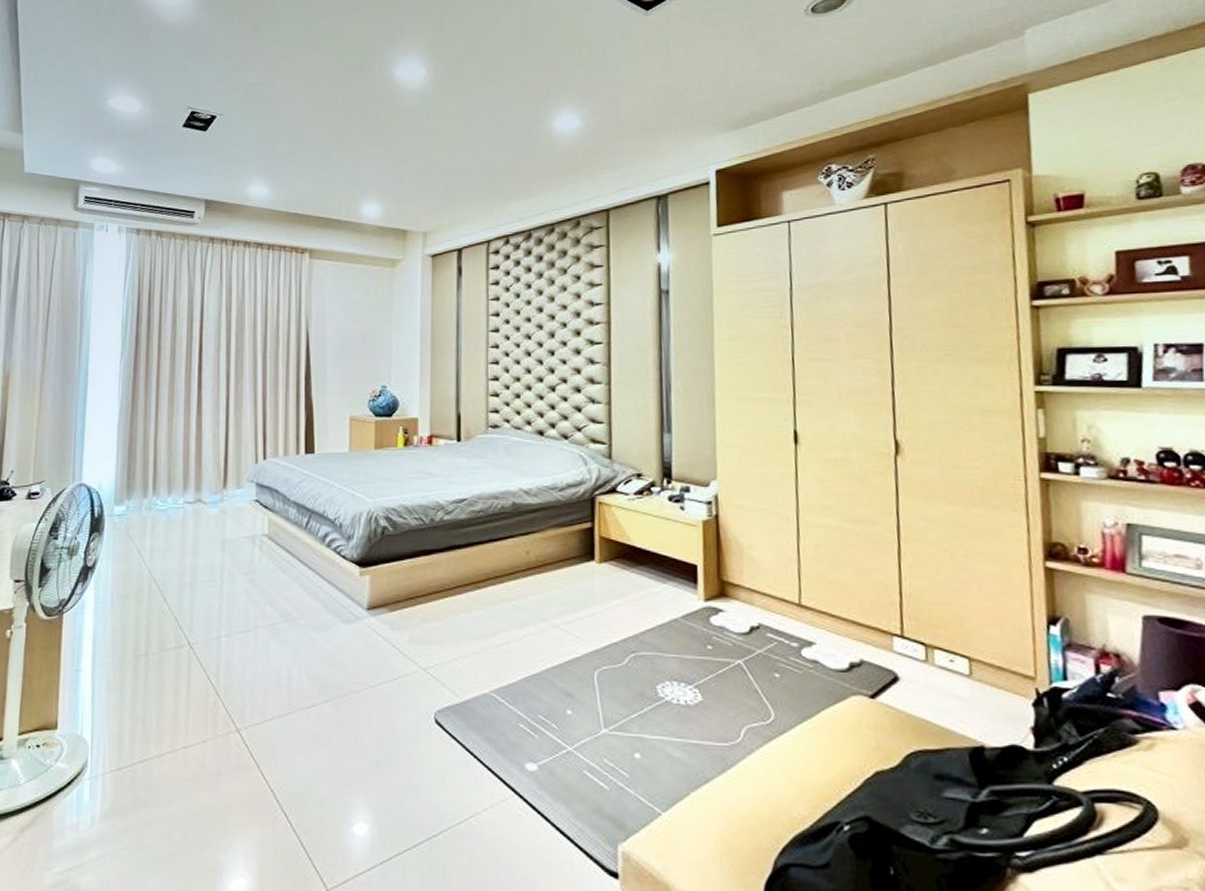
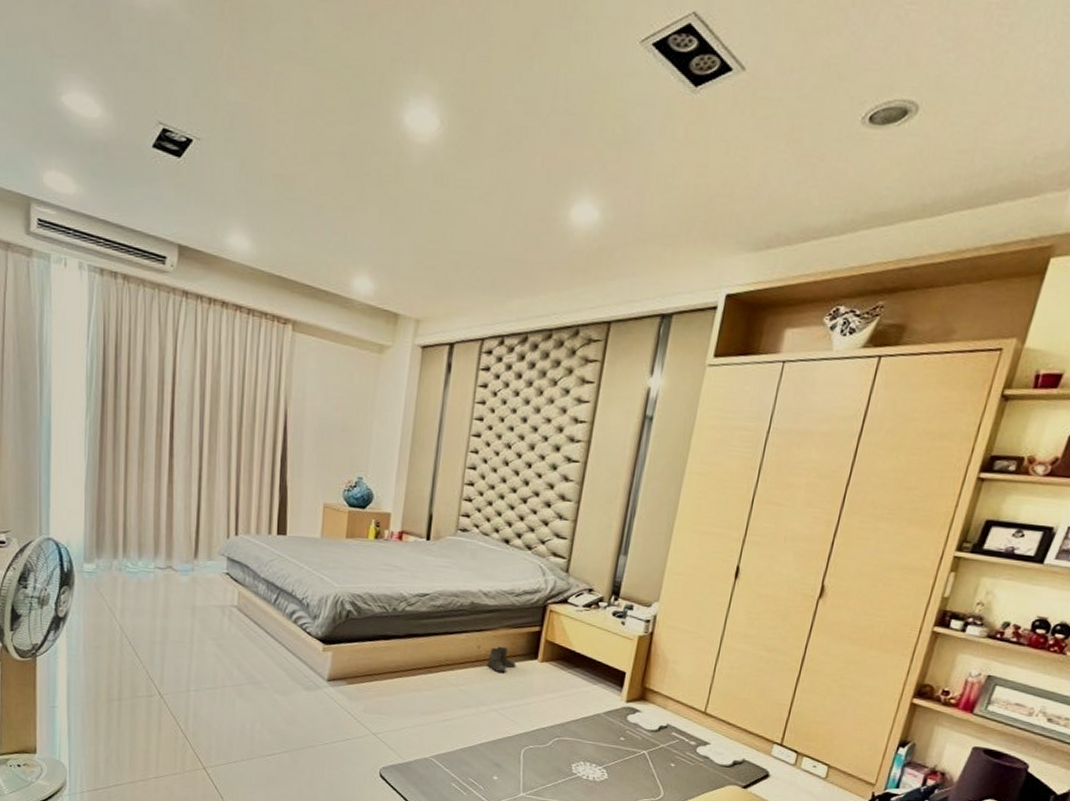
boots: none [539,549,572,581] -> present [487,646,516,674]

